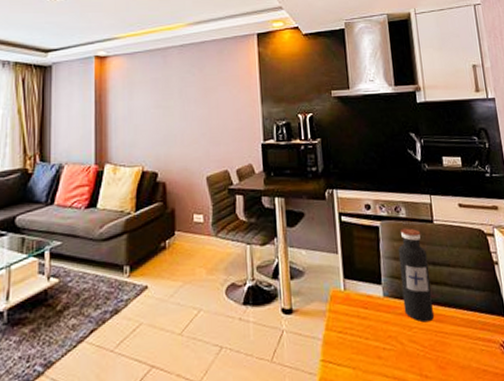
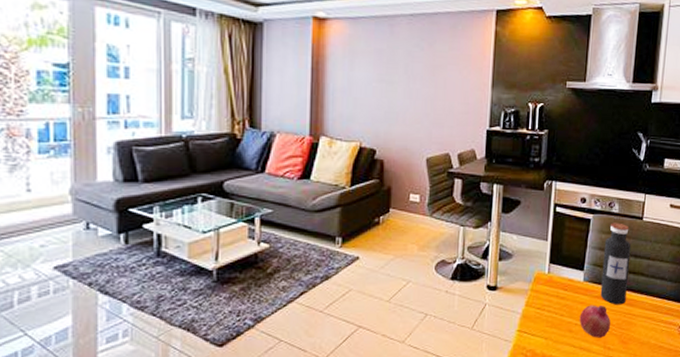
fruit: none [386,324,423,365] -> present [579,305,611,338]

